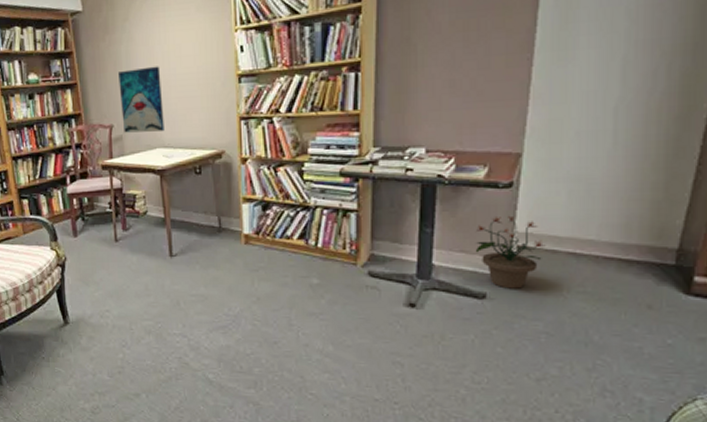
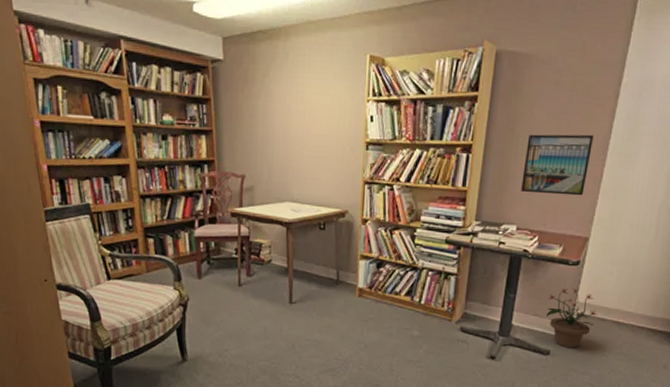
wall art: present [118,66,164,133] -> none [254,123,295,187]
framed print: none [426,30,513,109] -> present [521,134,594,196]

